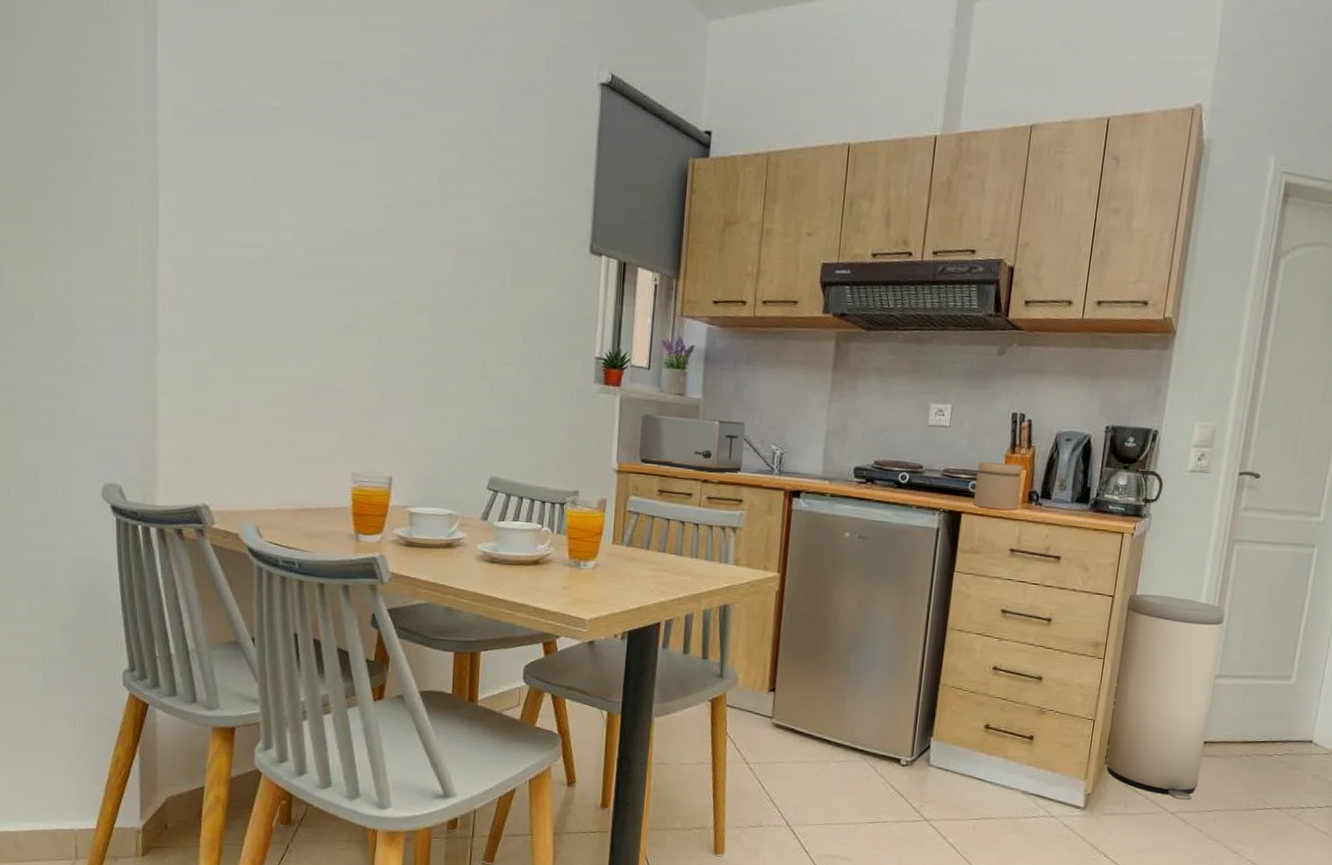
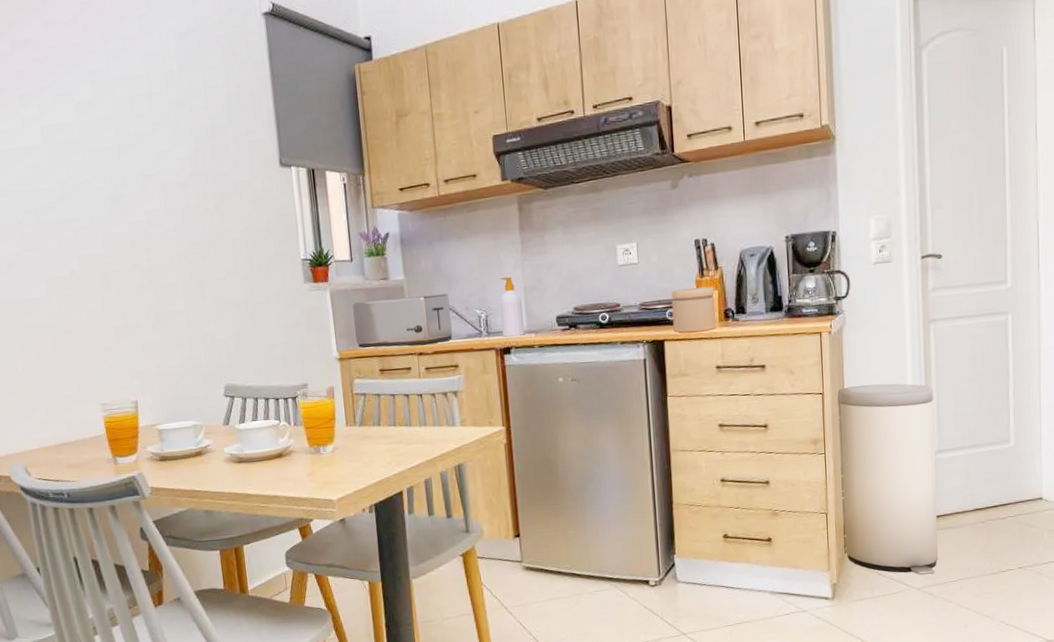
soap bottle: none [795,415,822,482] -> present [500,277,525,338]

